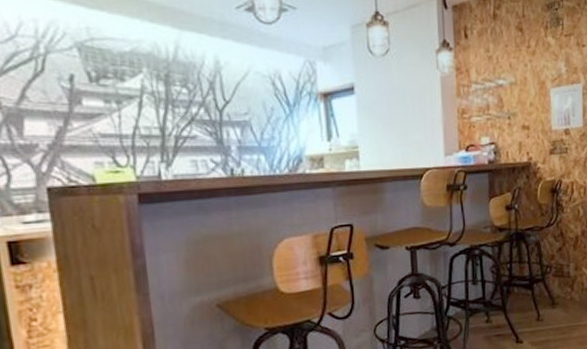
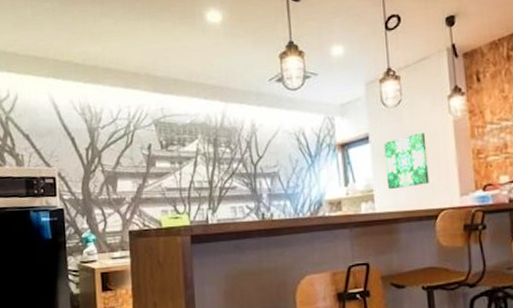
wall art: none [370,87,416,147] -> present [384,132,429,190]

